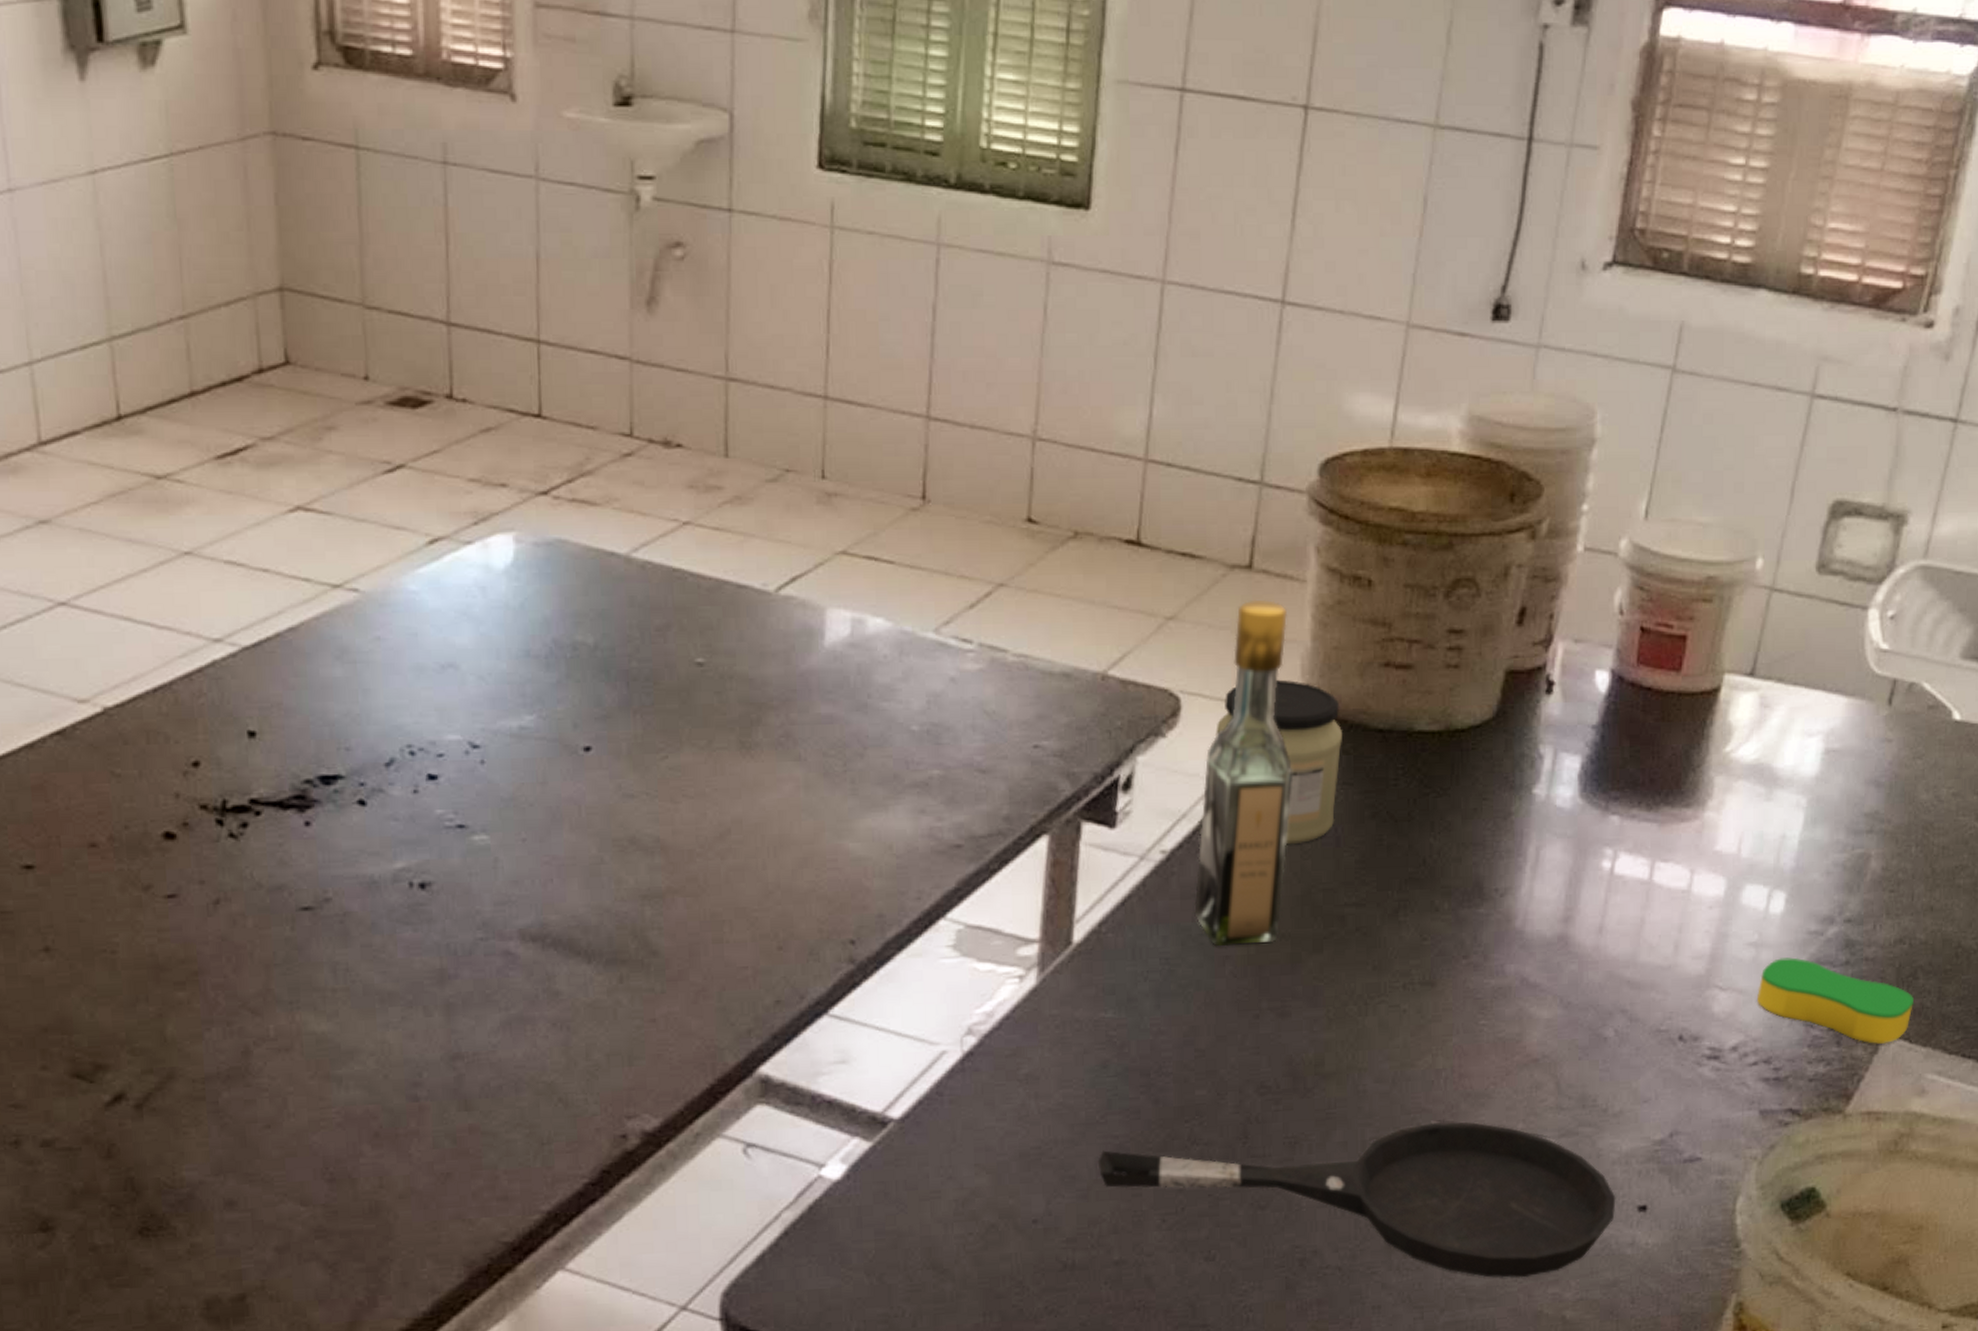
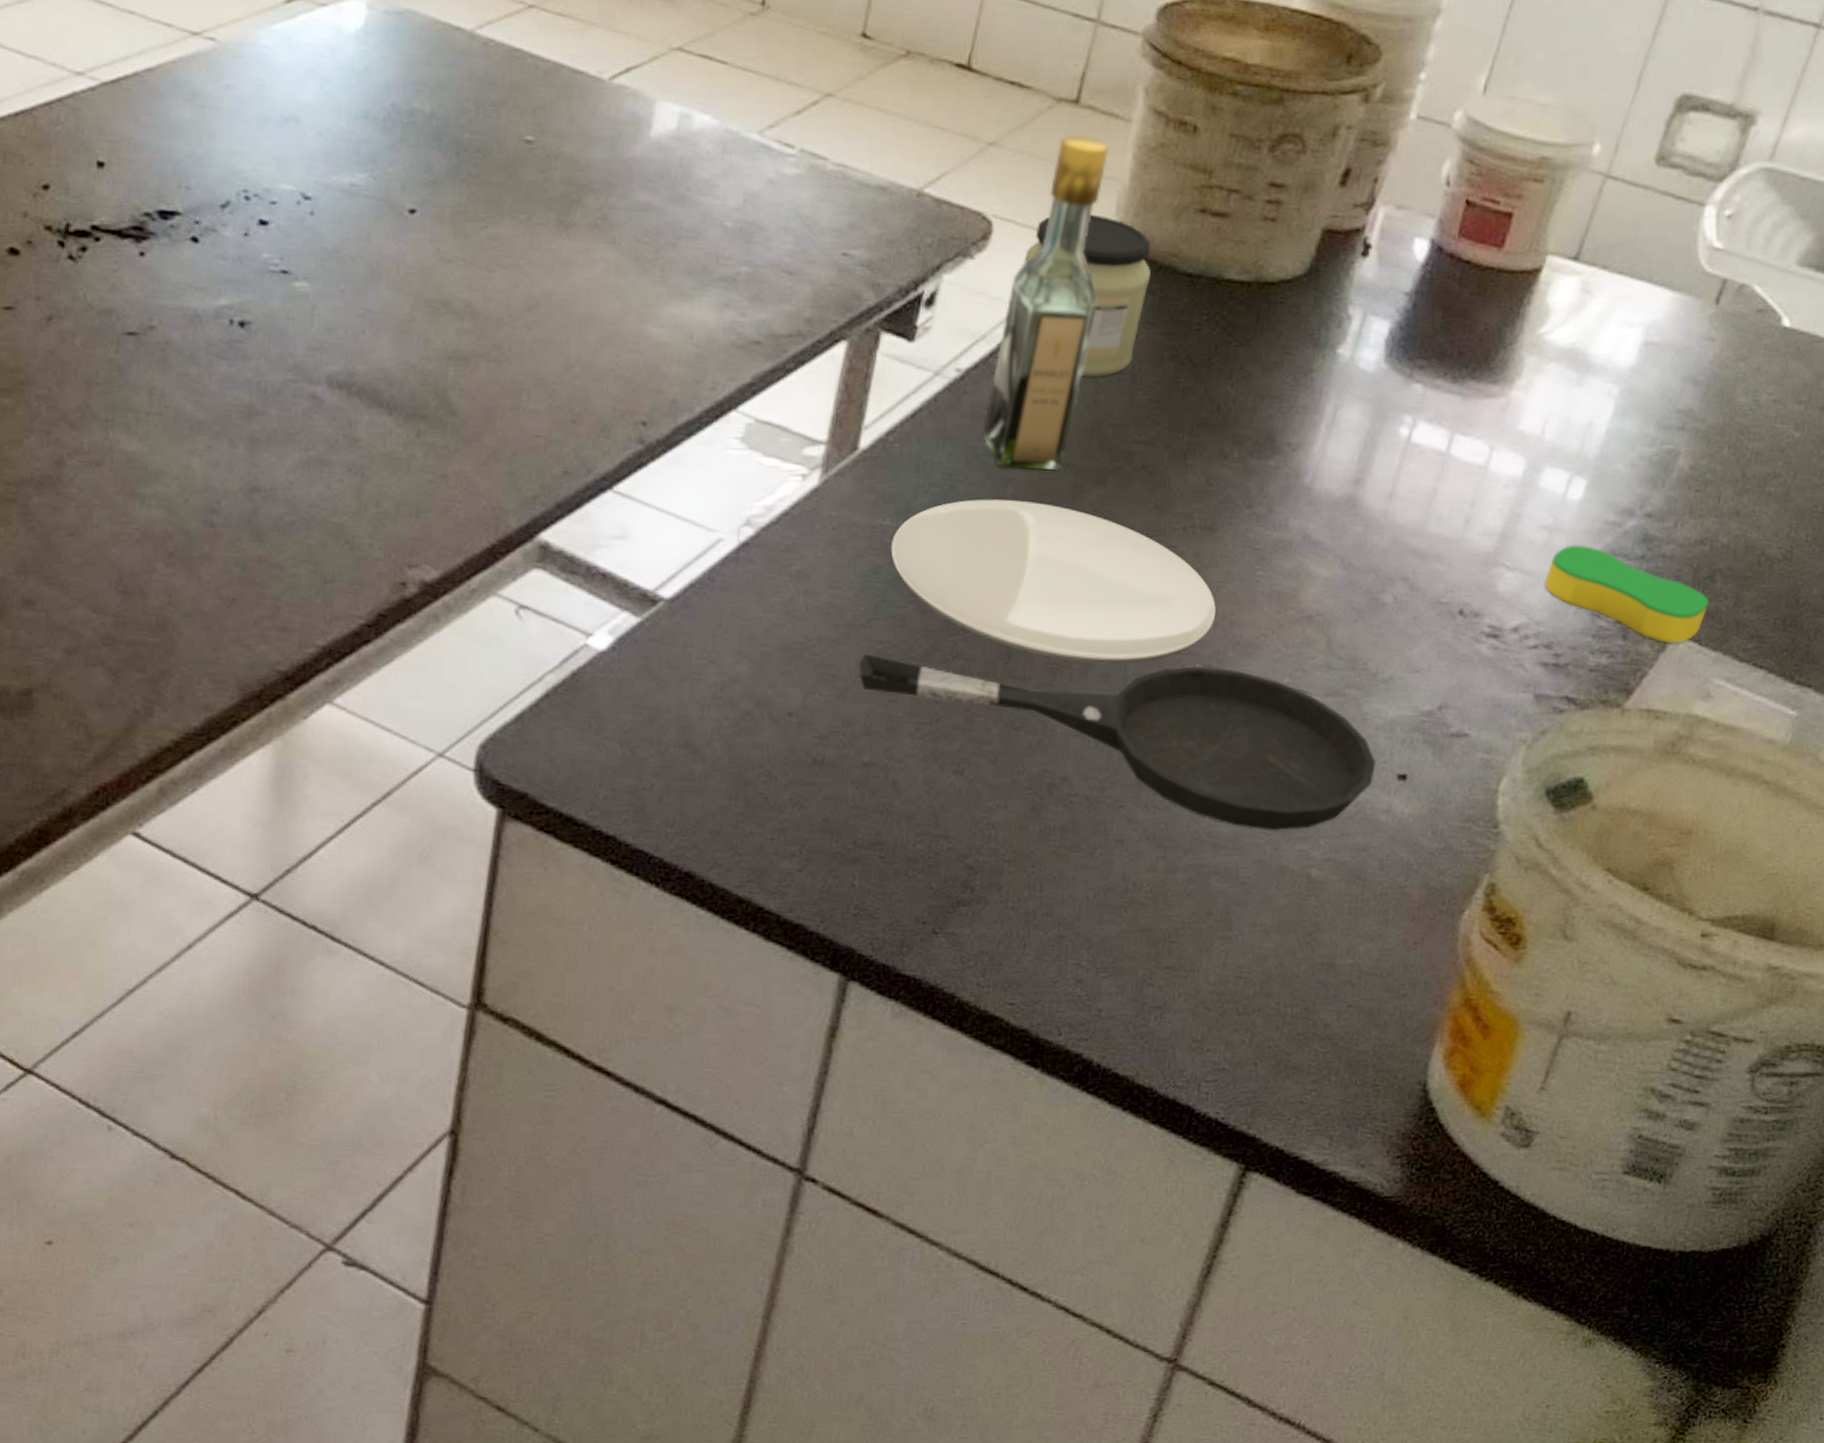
plate: none [1116,977,1445,1133] -> present [890,499,1217,664]

